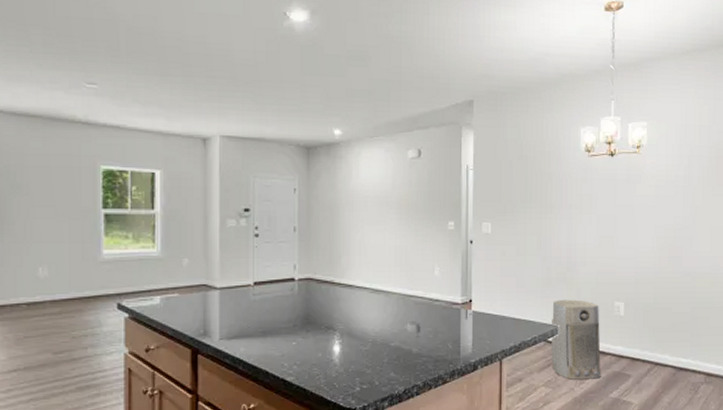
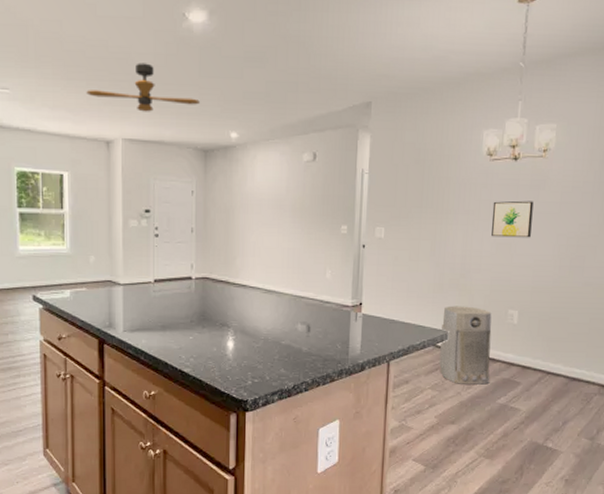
ceiling fan: none [182,59,302,109] -> present [86,63,200,112]
wall art: none [593,194,631,231] -> present [491,200,534,238]

